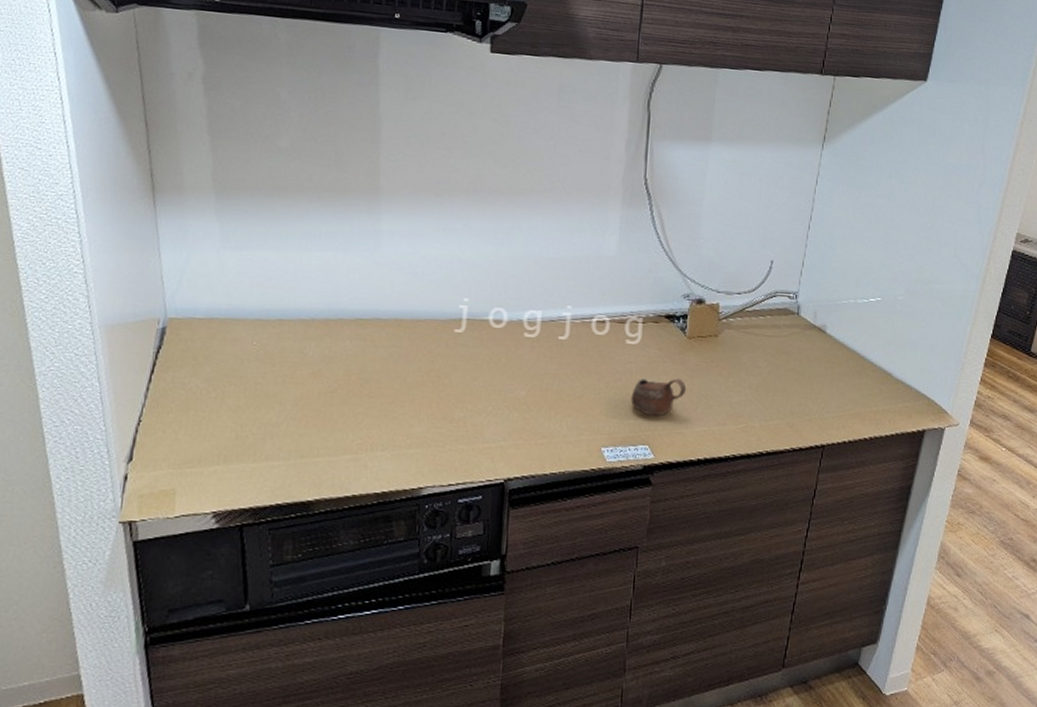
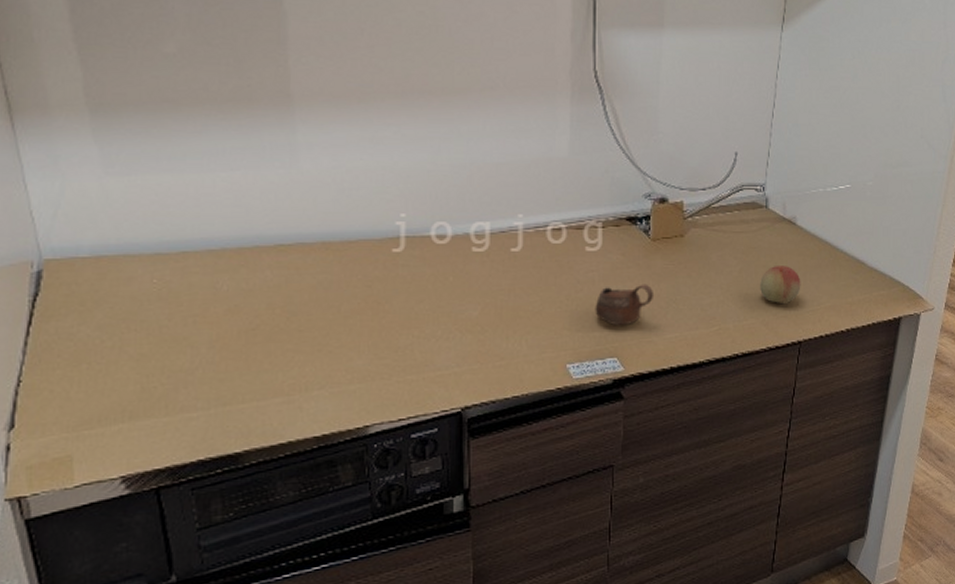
fruit: none [787,370,828,408] -> present [760,266,801,305]

